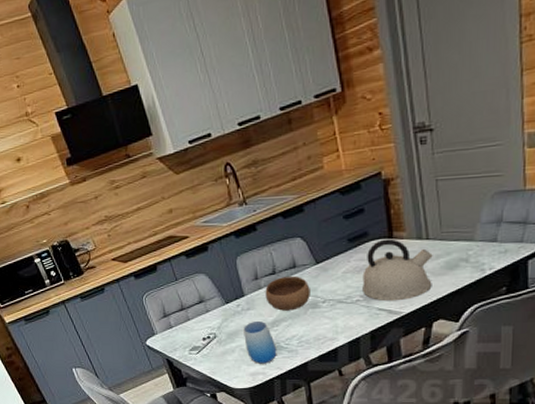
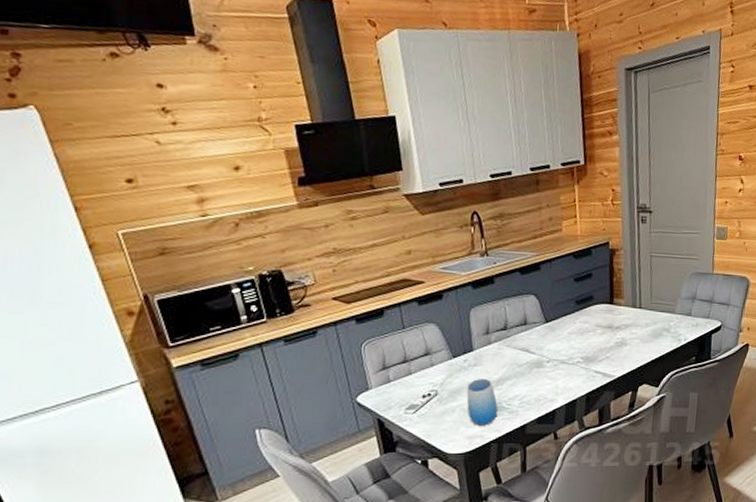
bowl: present [265,275,310,311] -> none [494,332,538,369]
kettle: present [362,239,433,302] -> none [583,304,643,365]

